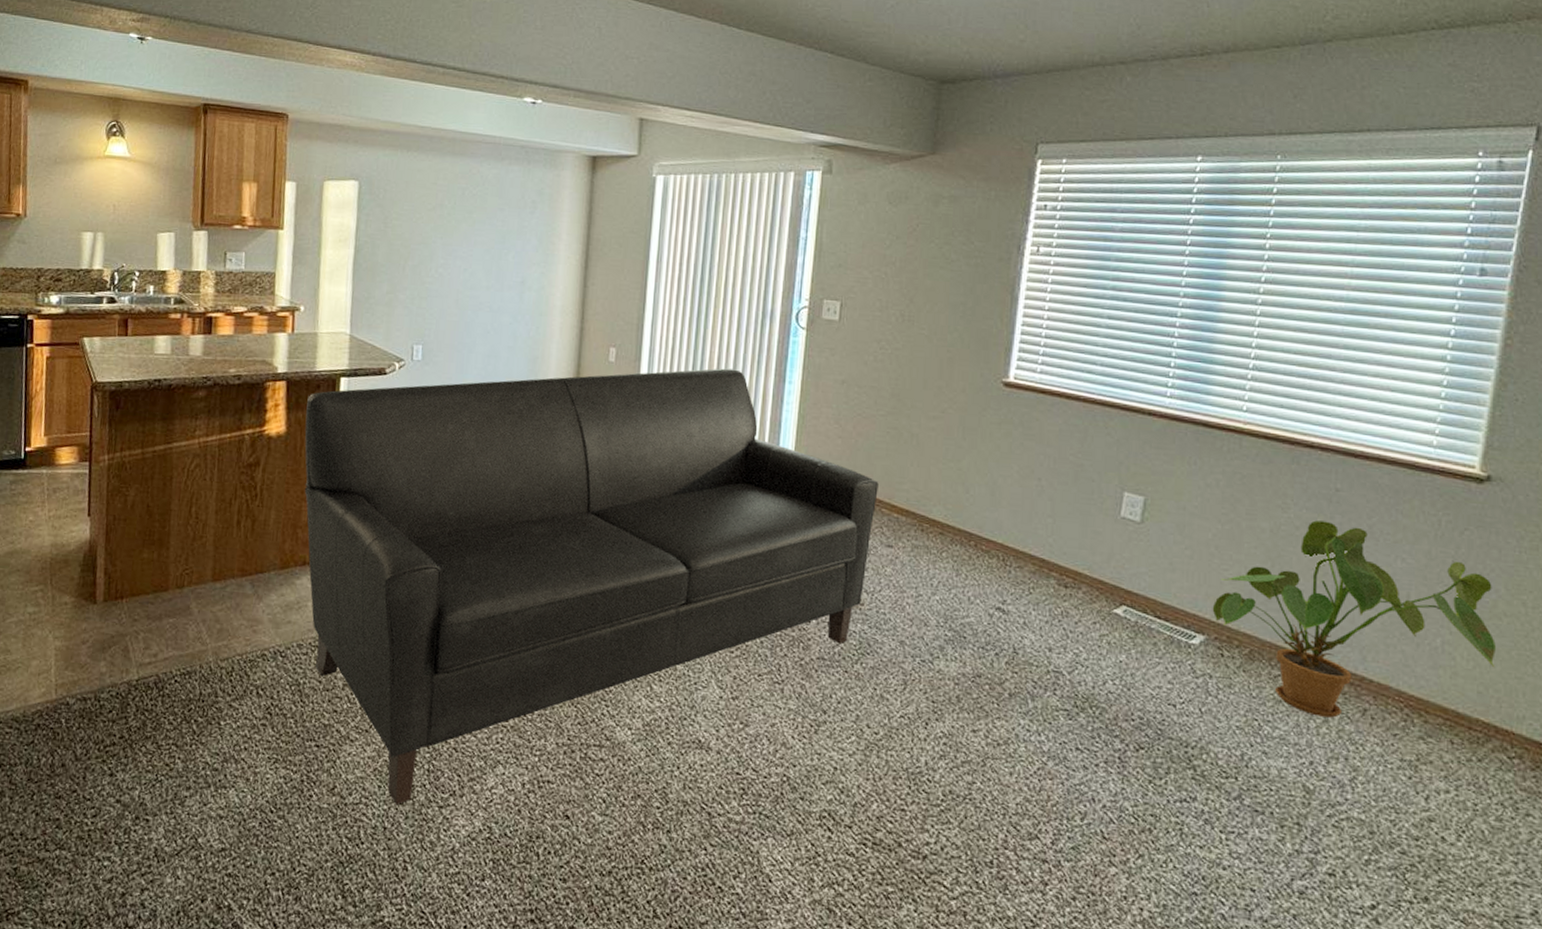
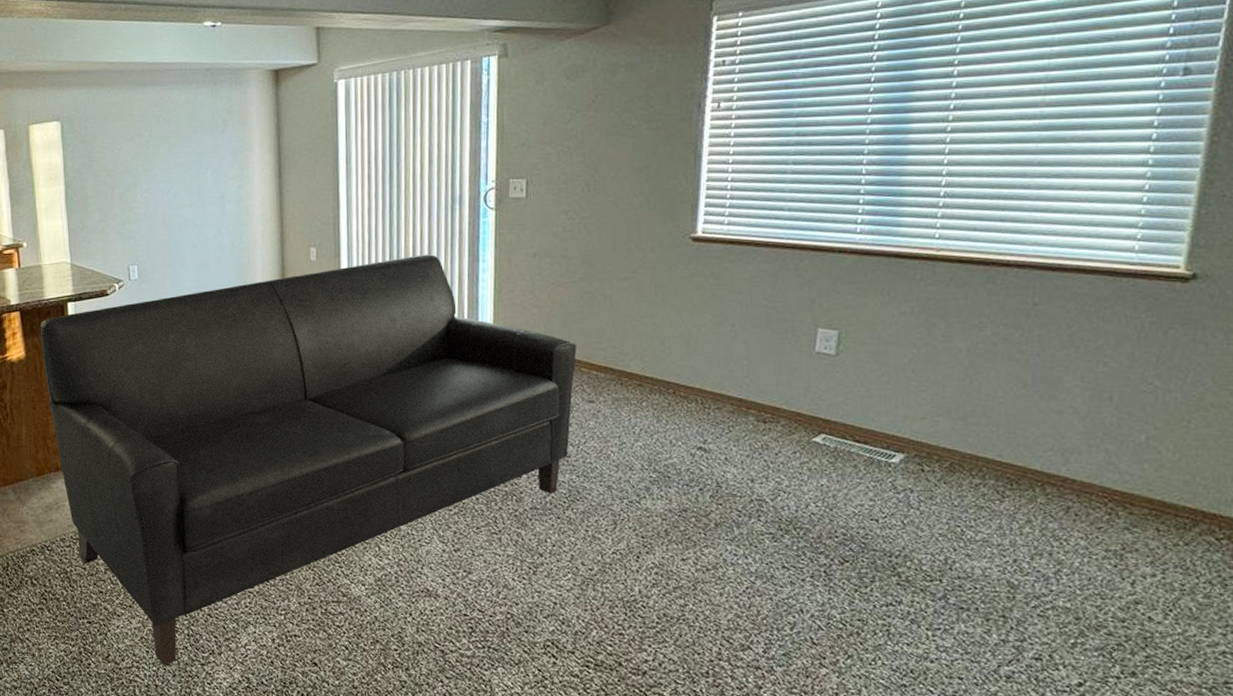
house plant: present [1212,520,1495,718] -> none [911,335,1203,518]

